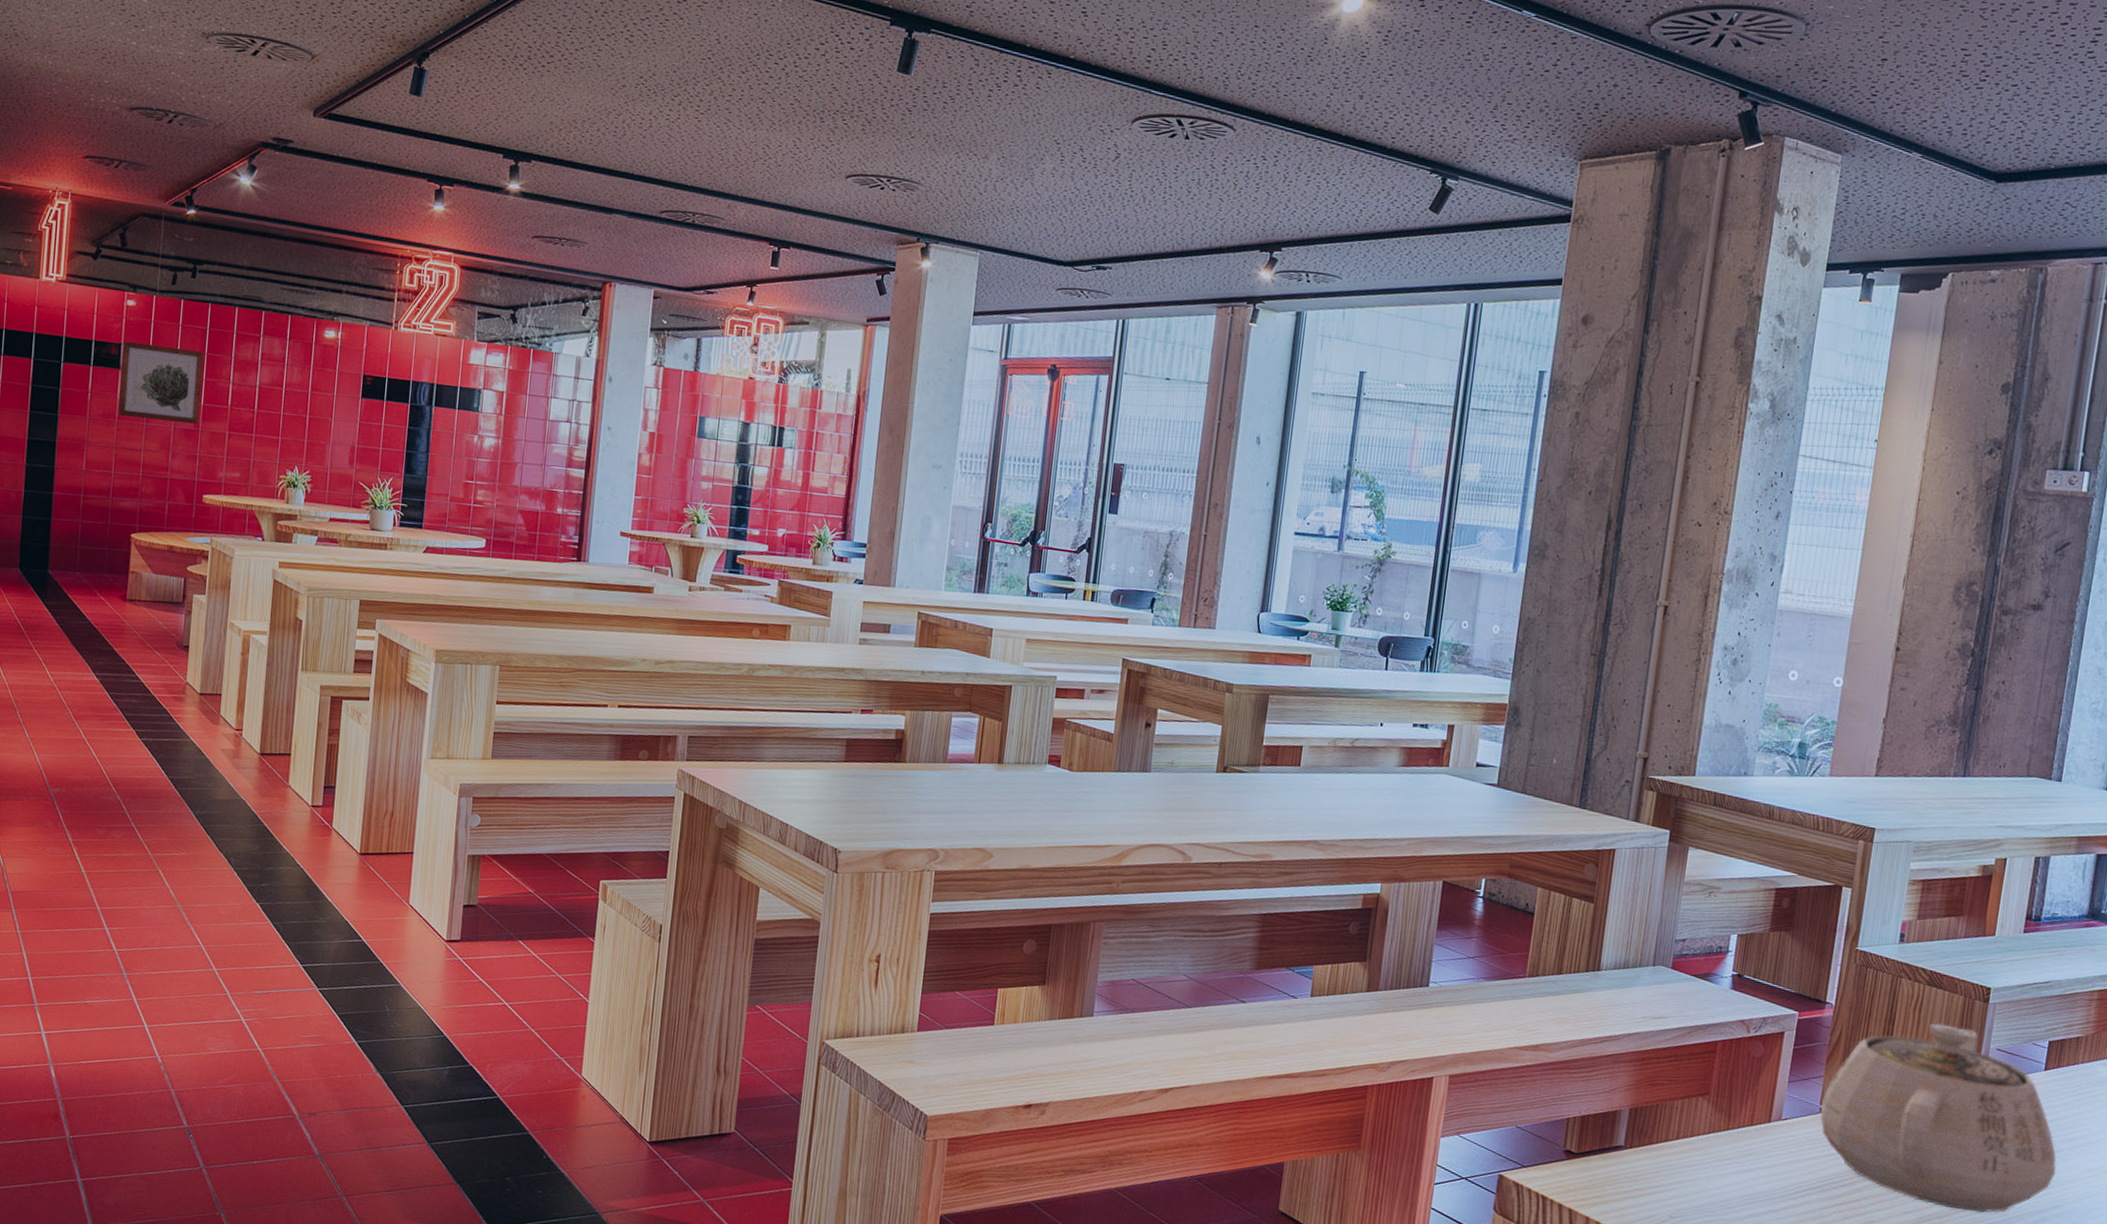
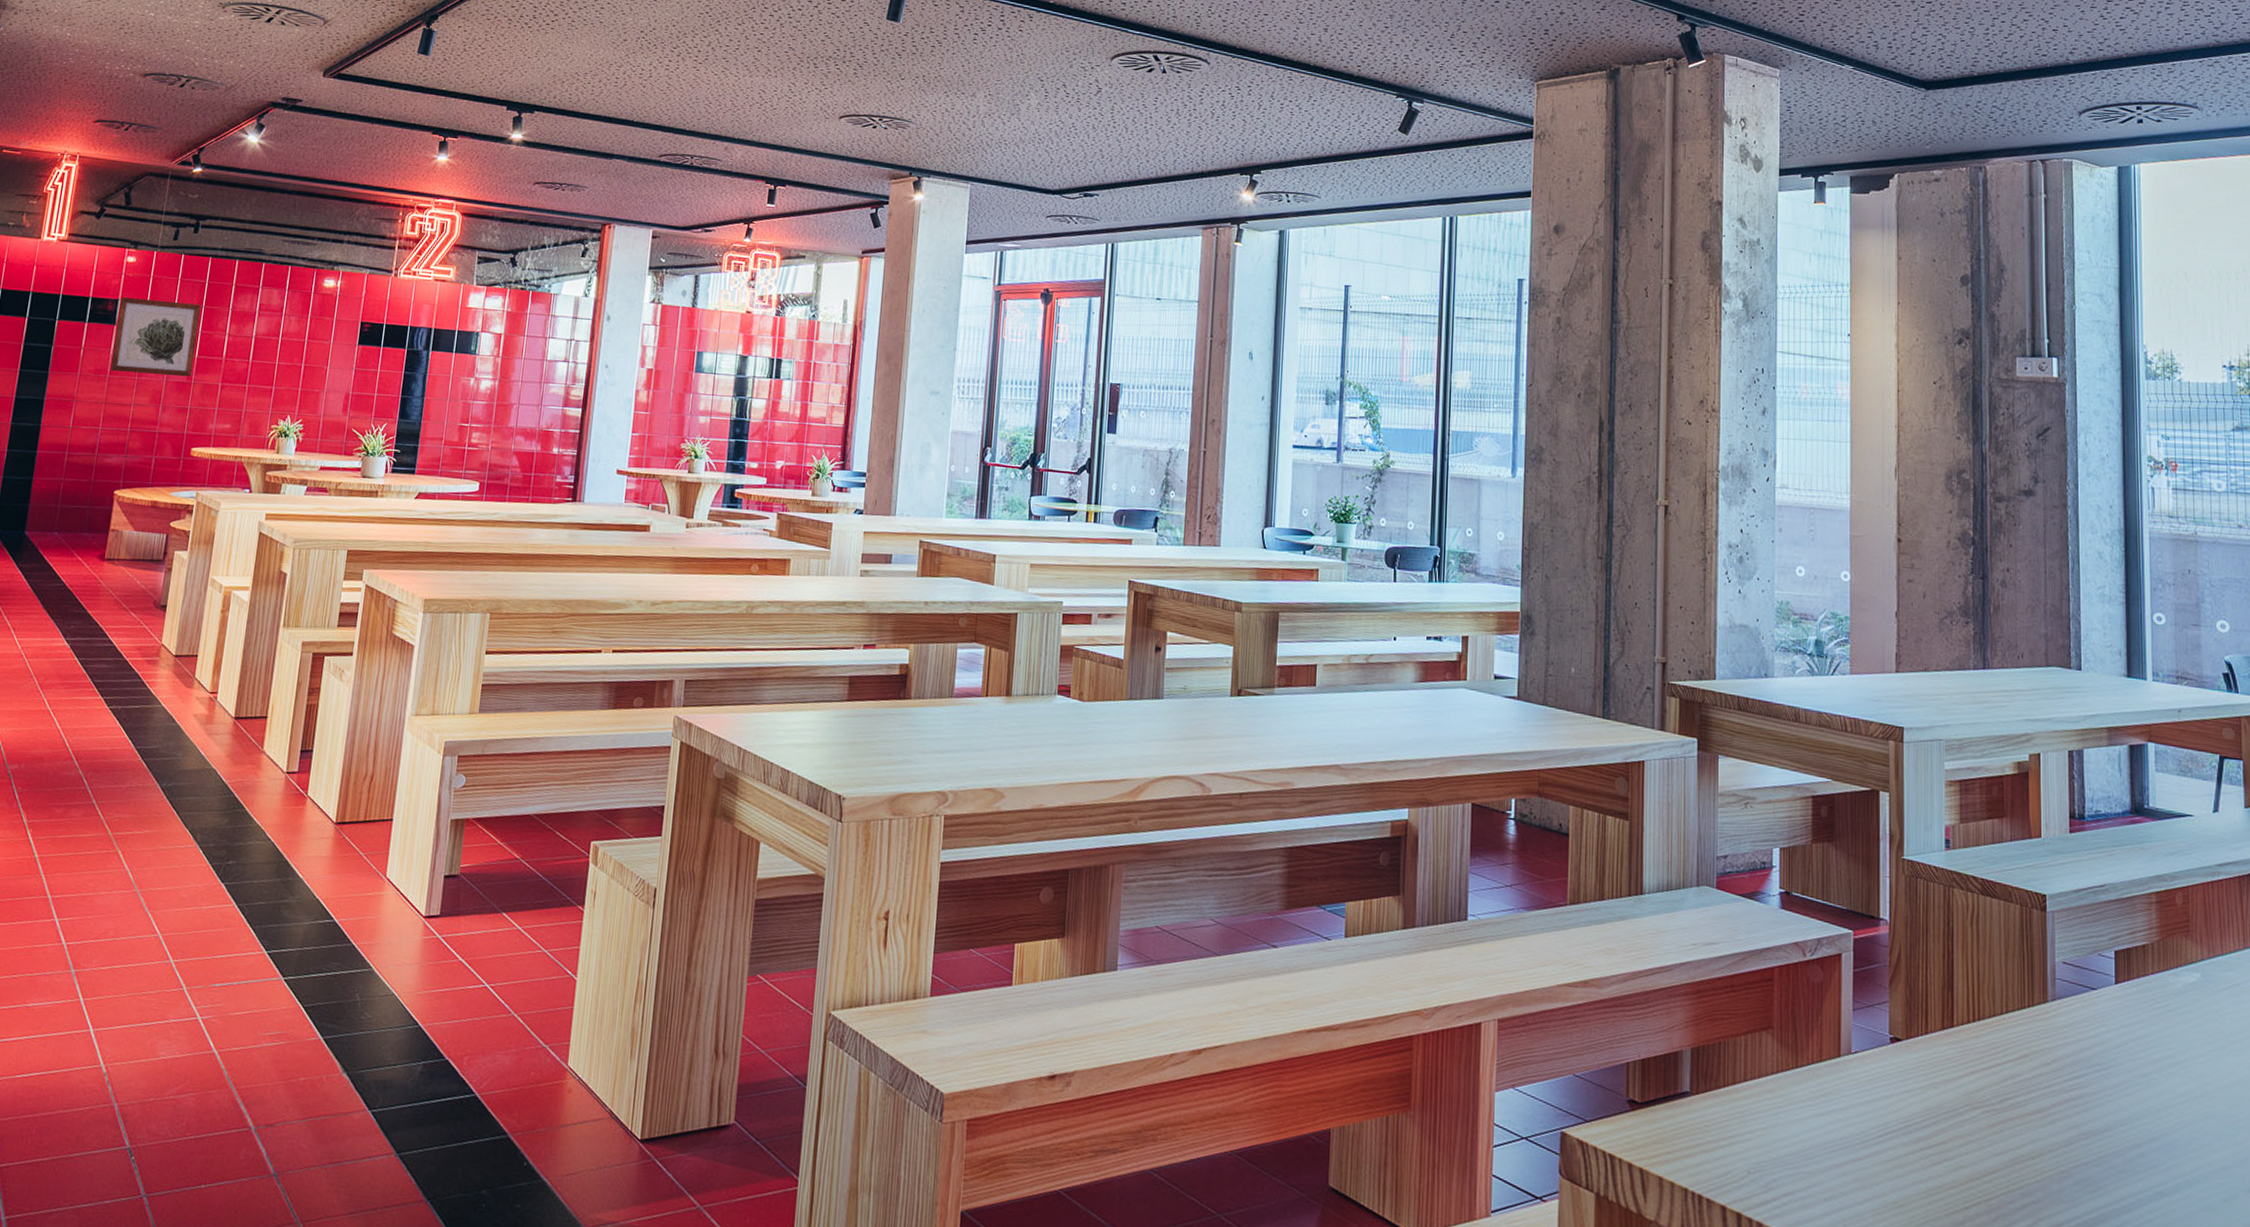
teapot: present [1820,1023,2056,1213] -> none [1890,936,2146,1150]

